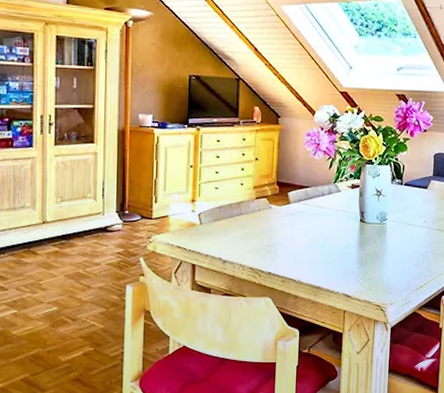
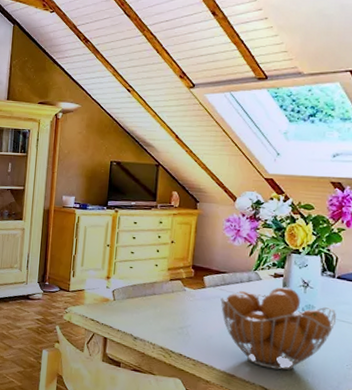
fruit basket: none [305,197,405,276] -> present [220,287,336,371]

